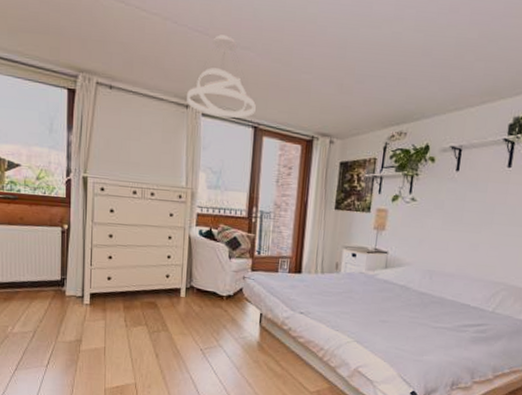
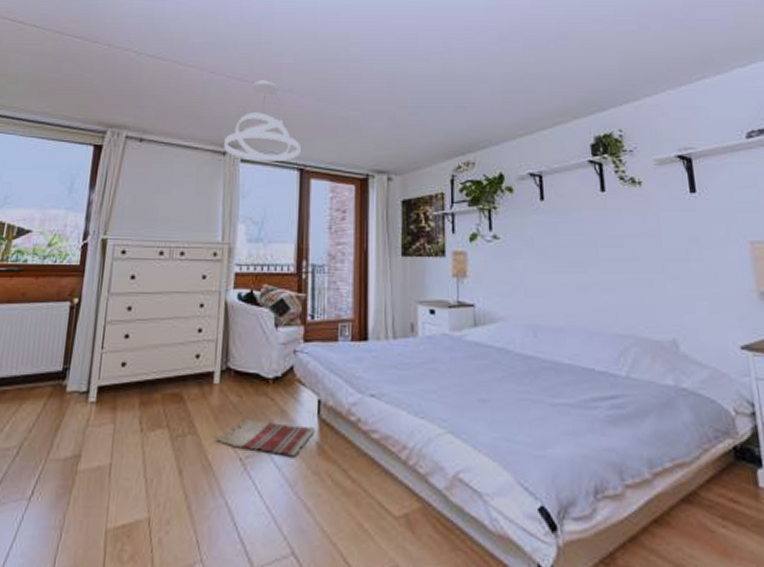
rug: none [182,323,257,351] -> present [215,418,316,457]

